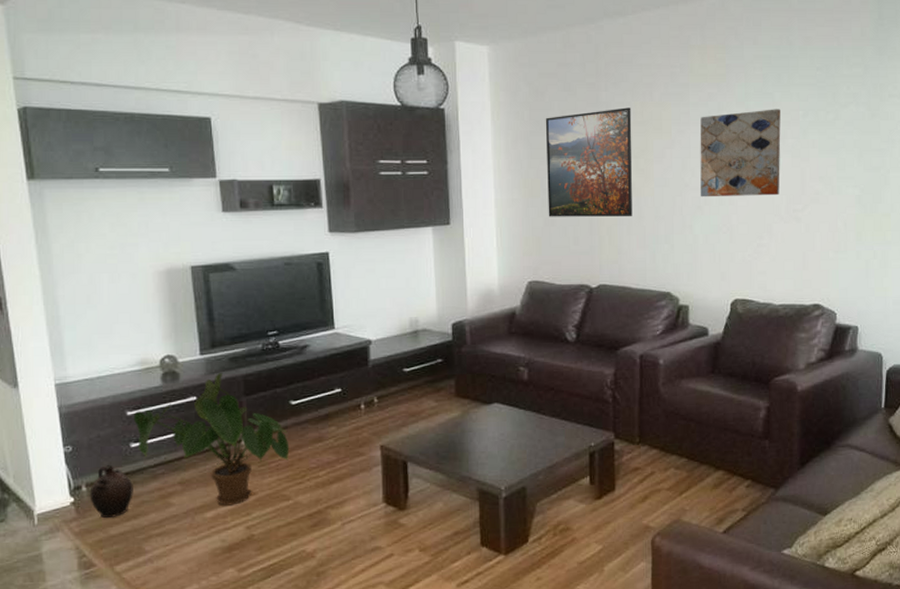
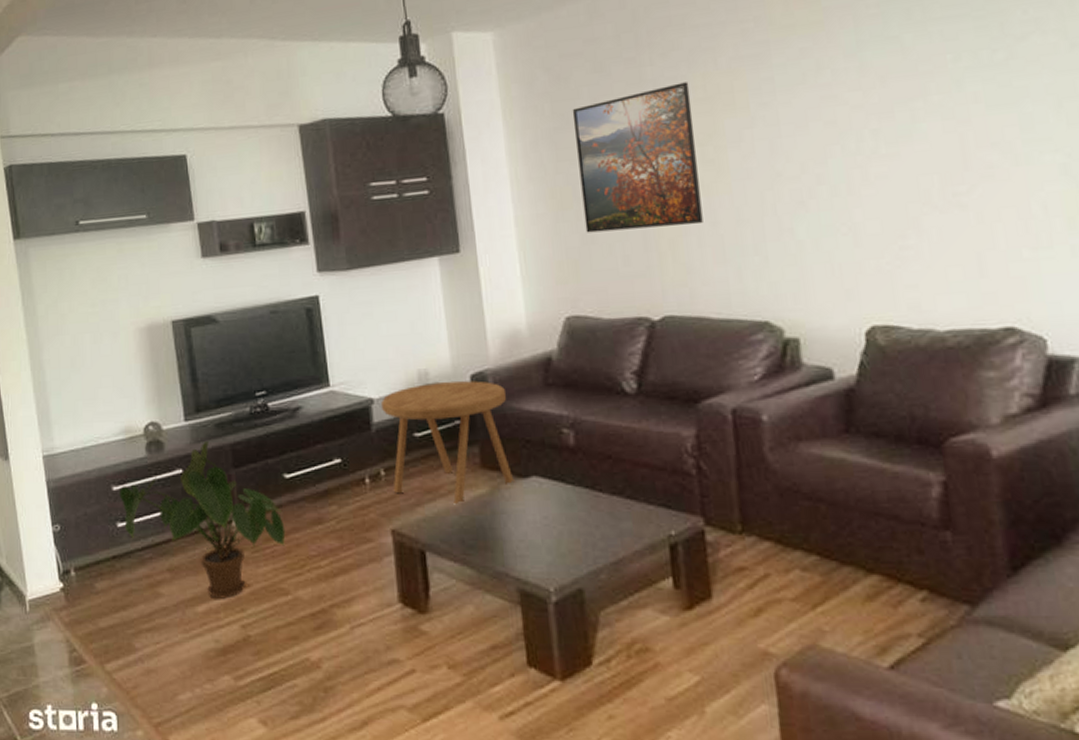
ceramic jug: present [89,464,133,519] -> none [78,546,122,608]
side table: none [377,328,481,424] -> present [380,380,515,503]
wall art: present [700,109,781,198] -> none [791,55,928,189]

